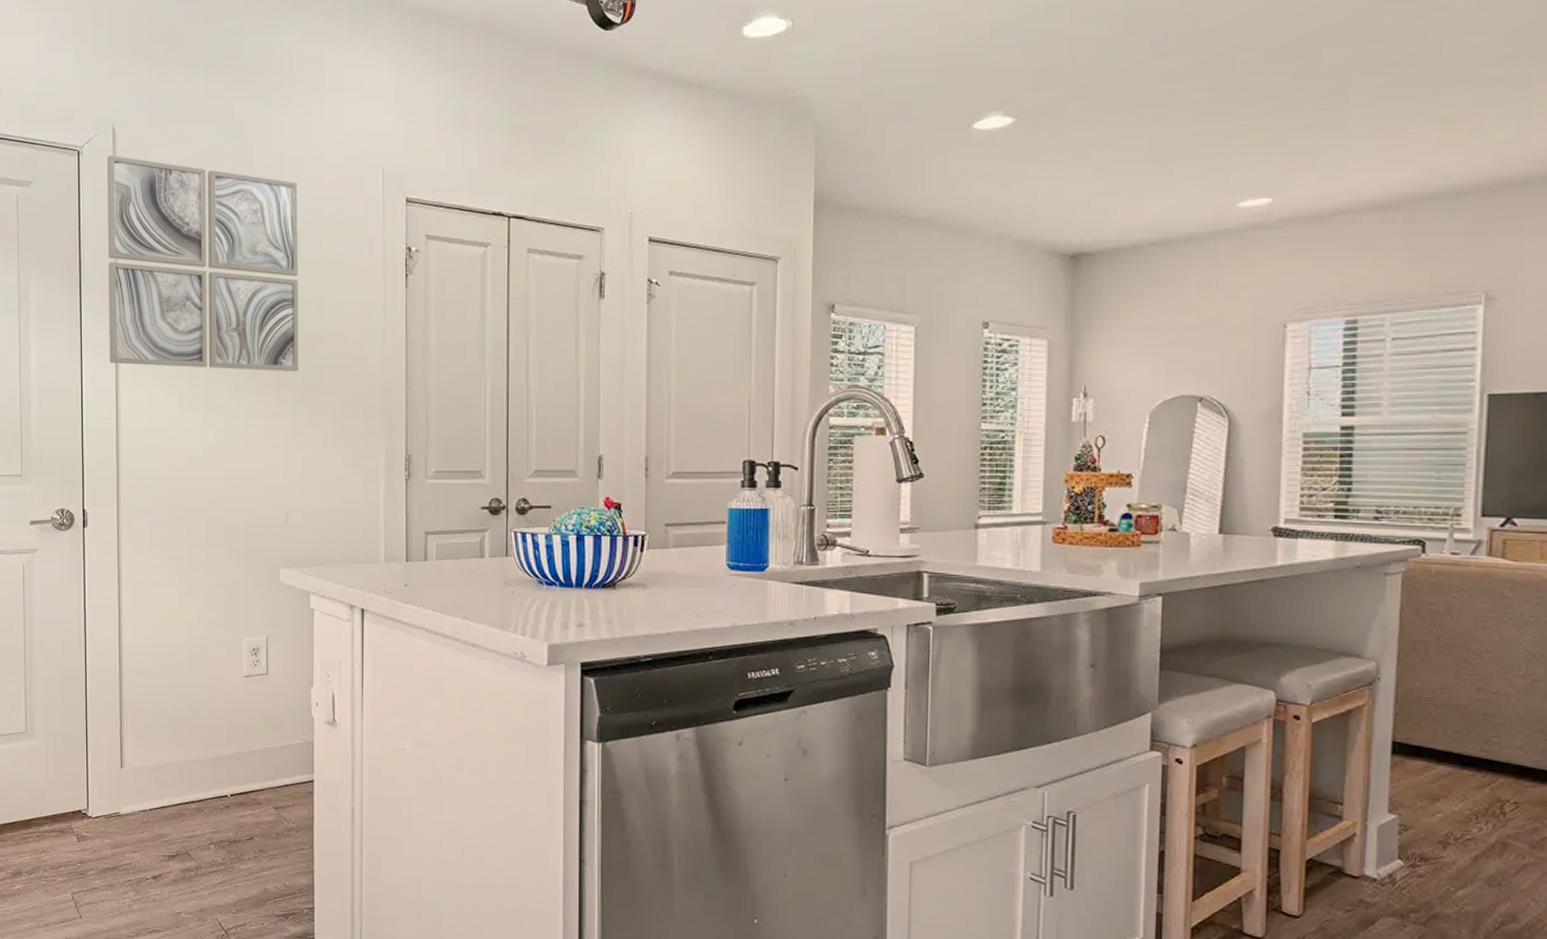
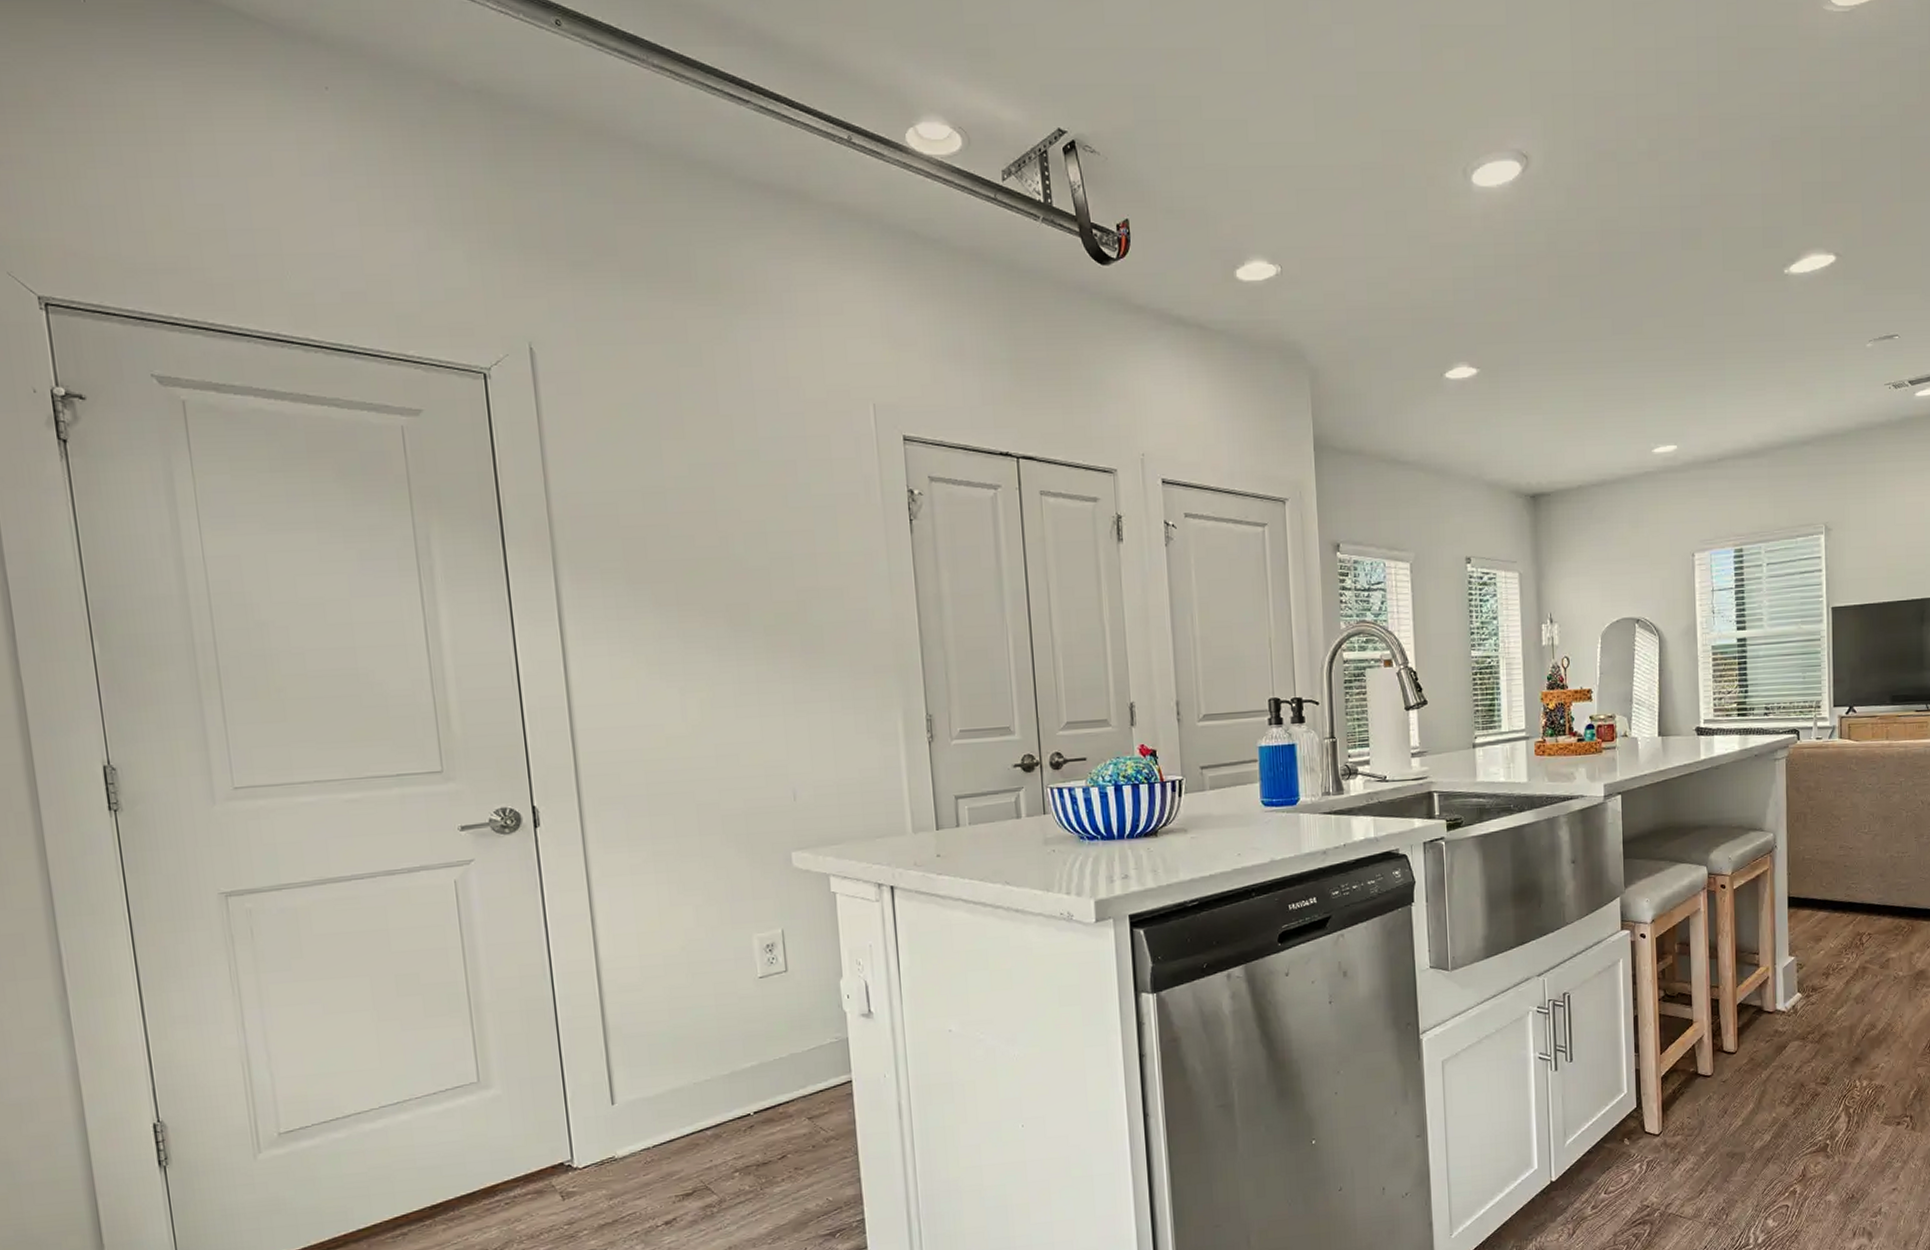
wall art: present [106,155,299,372] -> none [524,380,795,631]

